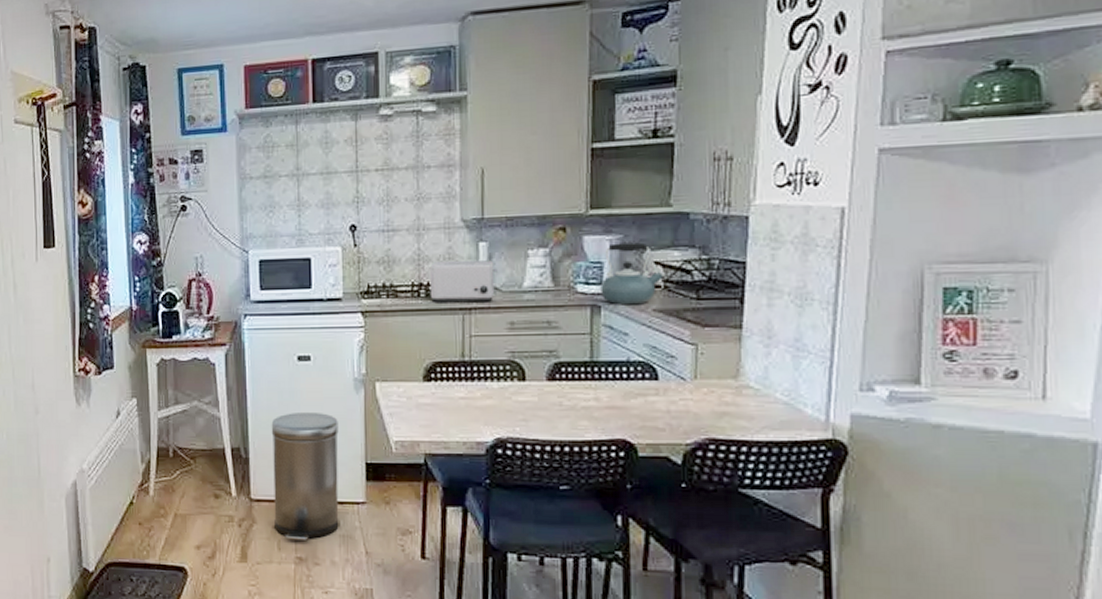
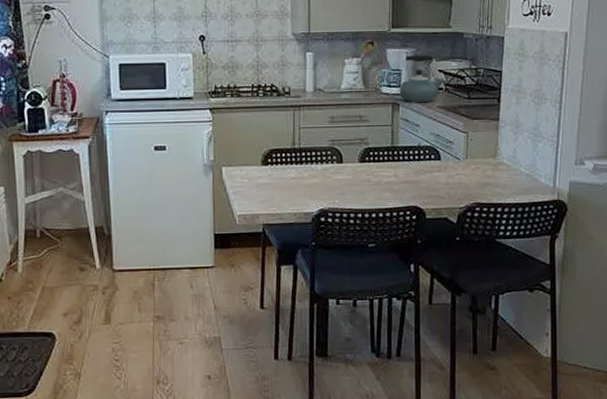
pedal bin: present [271,413,339,540] -> none [131,194,192,302]
toaster: present [429,260,498,303] -> none [266,66,321,102]

